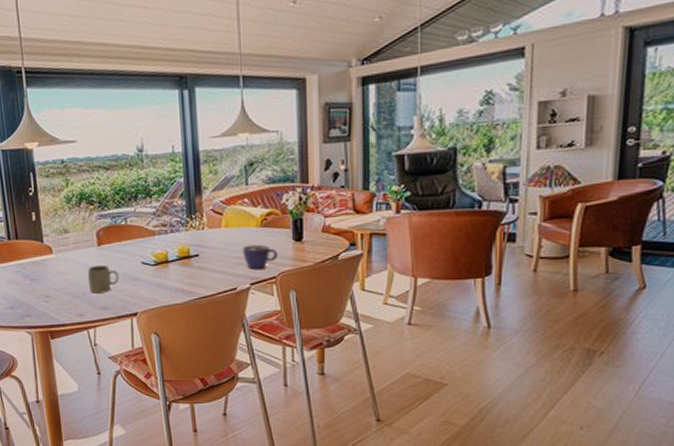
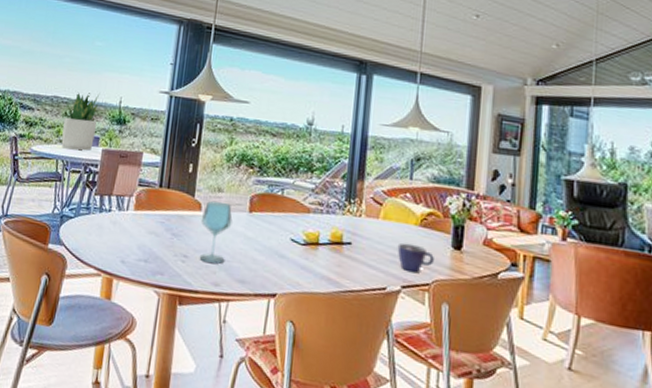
wine glass: none [54,241,84,298] -> present [199,201,233,264]
mug: present [87,264,119,294] -> none [231,232,265,265]

